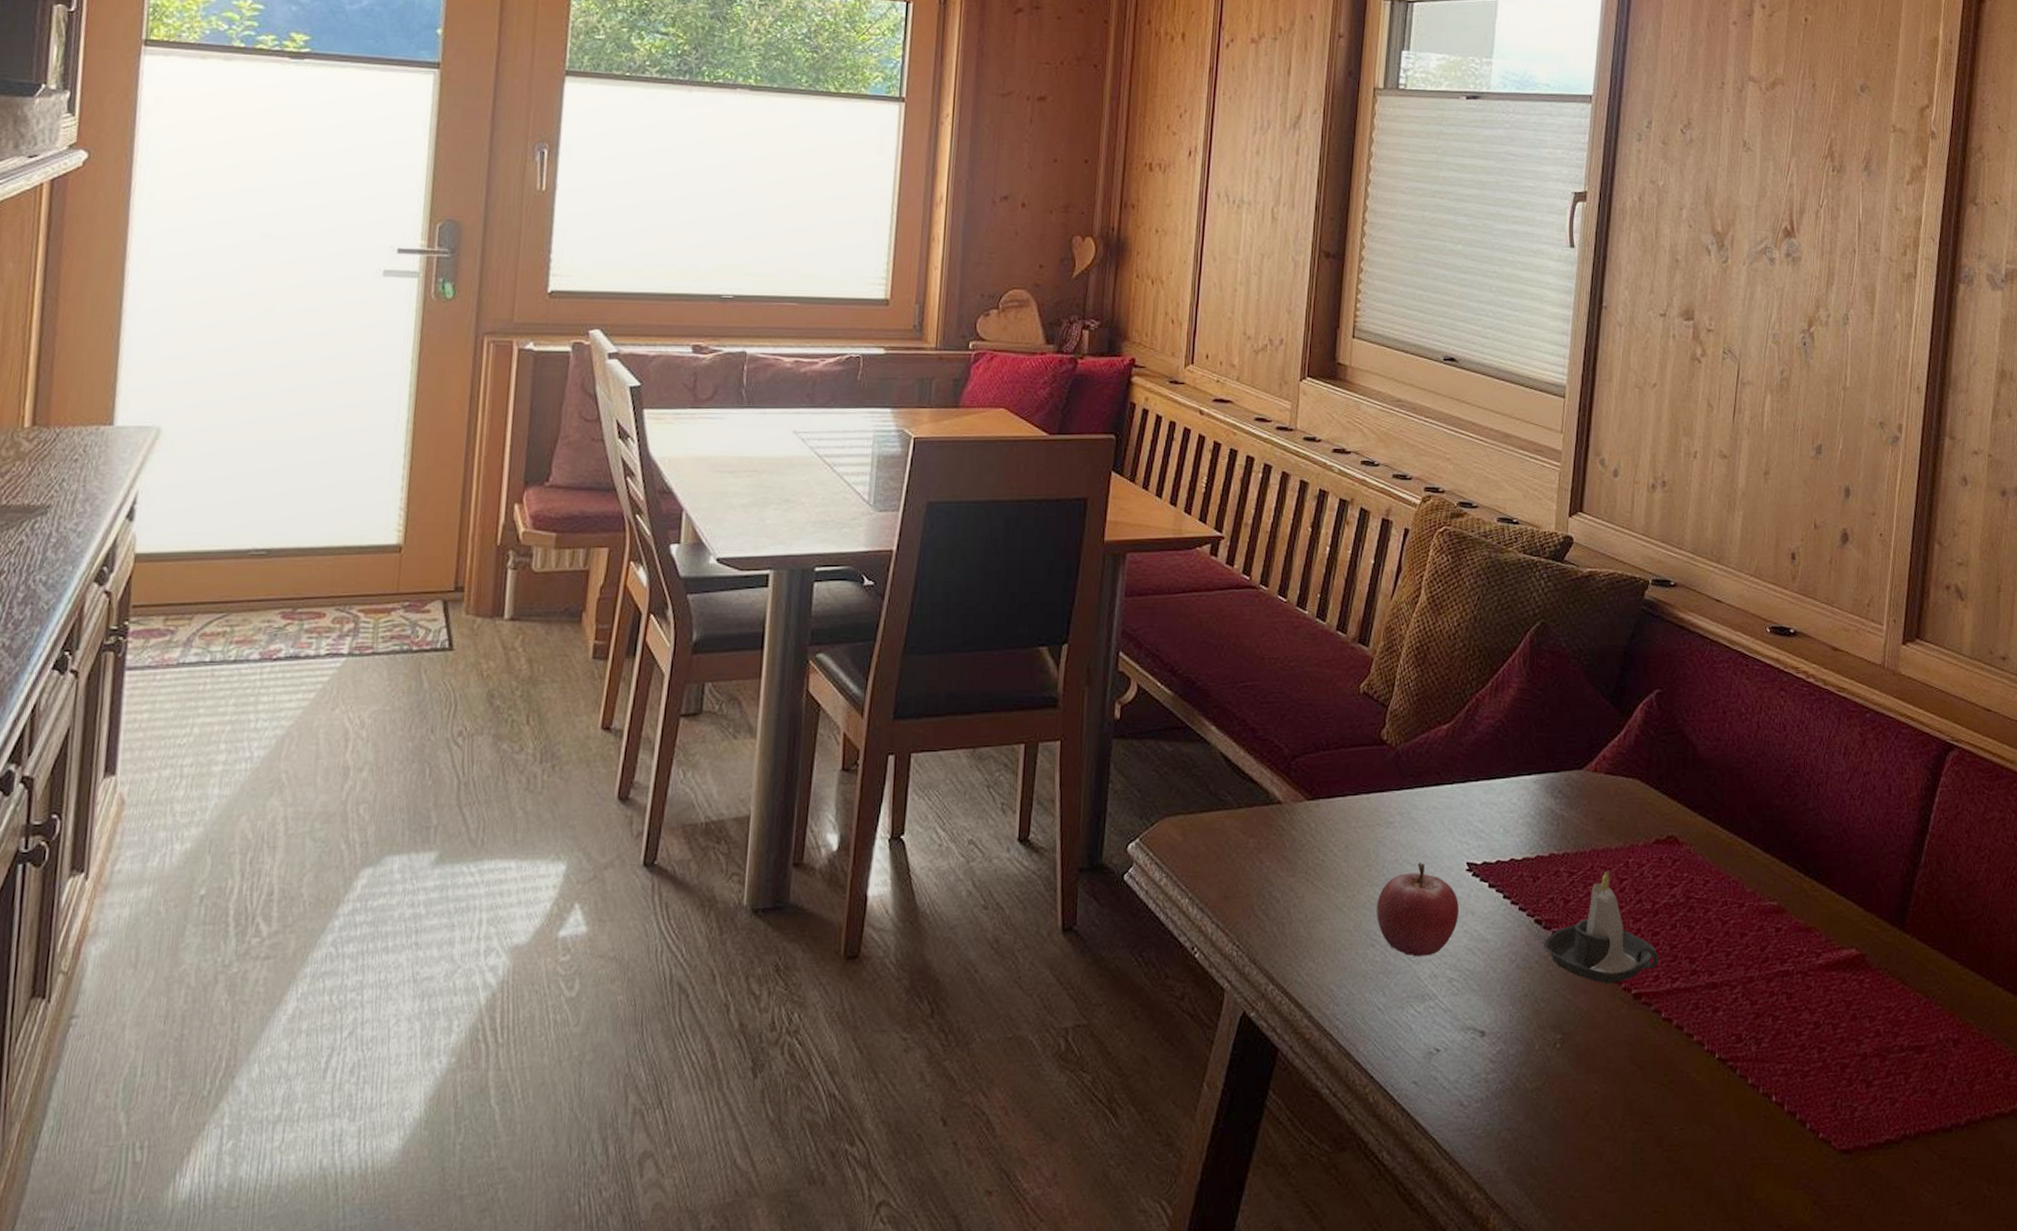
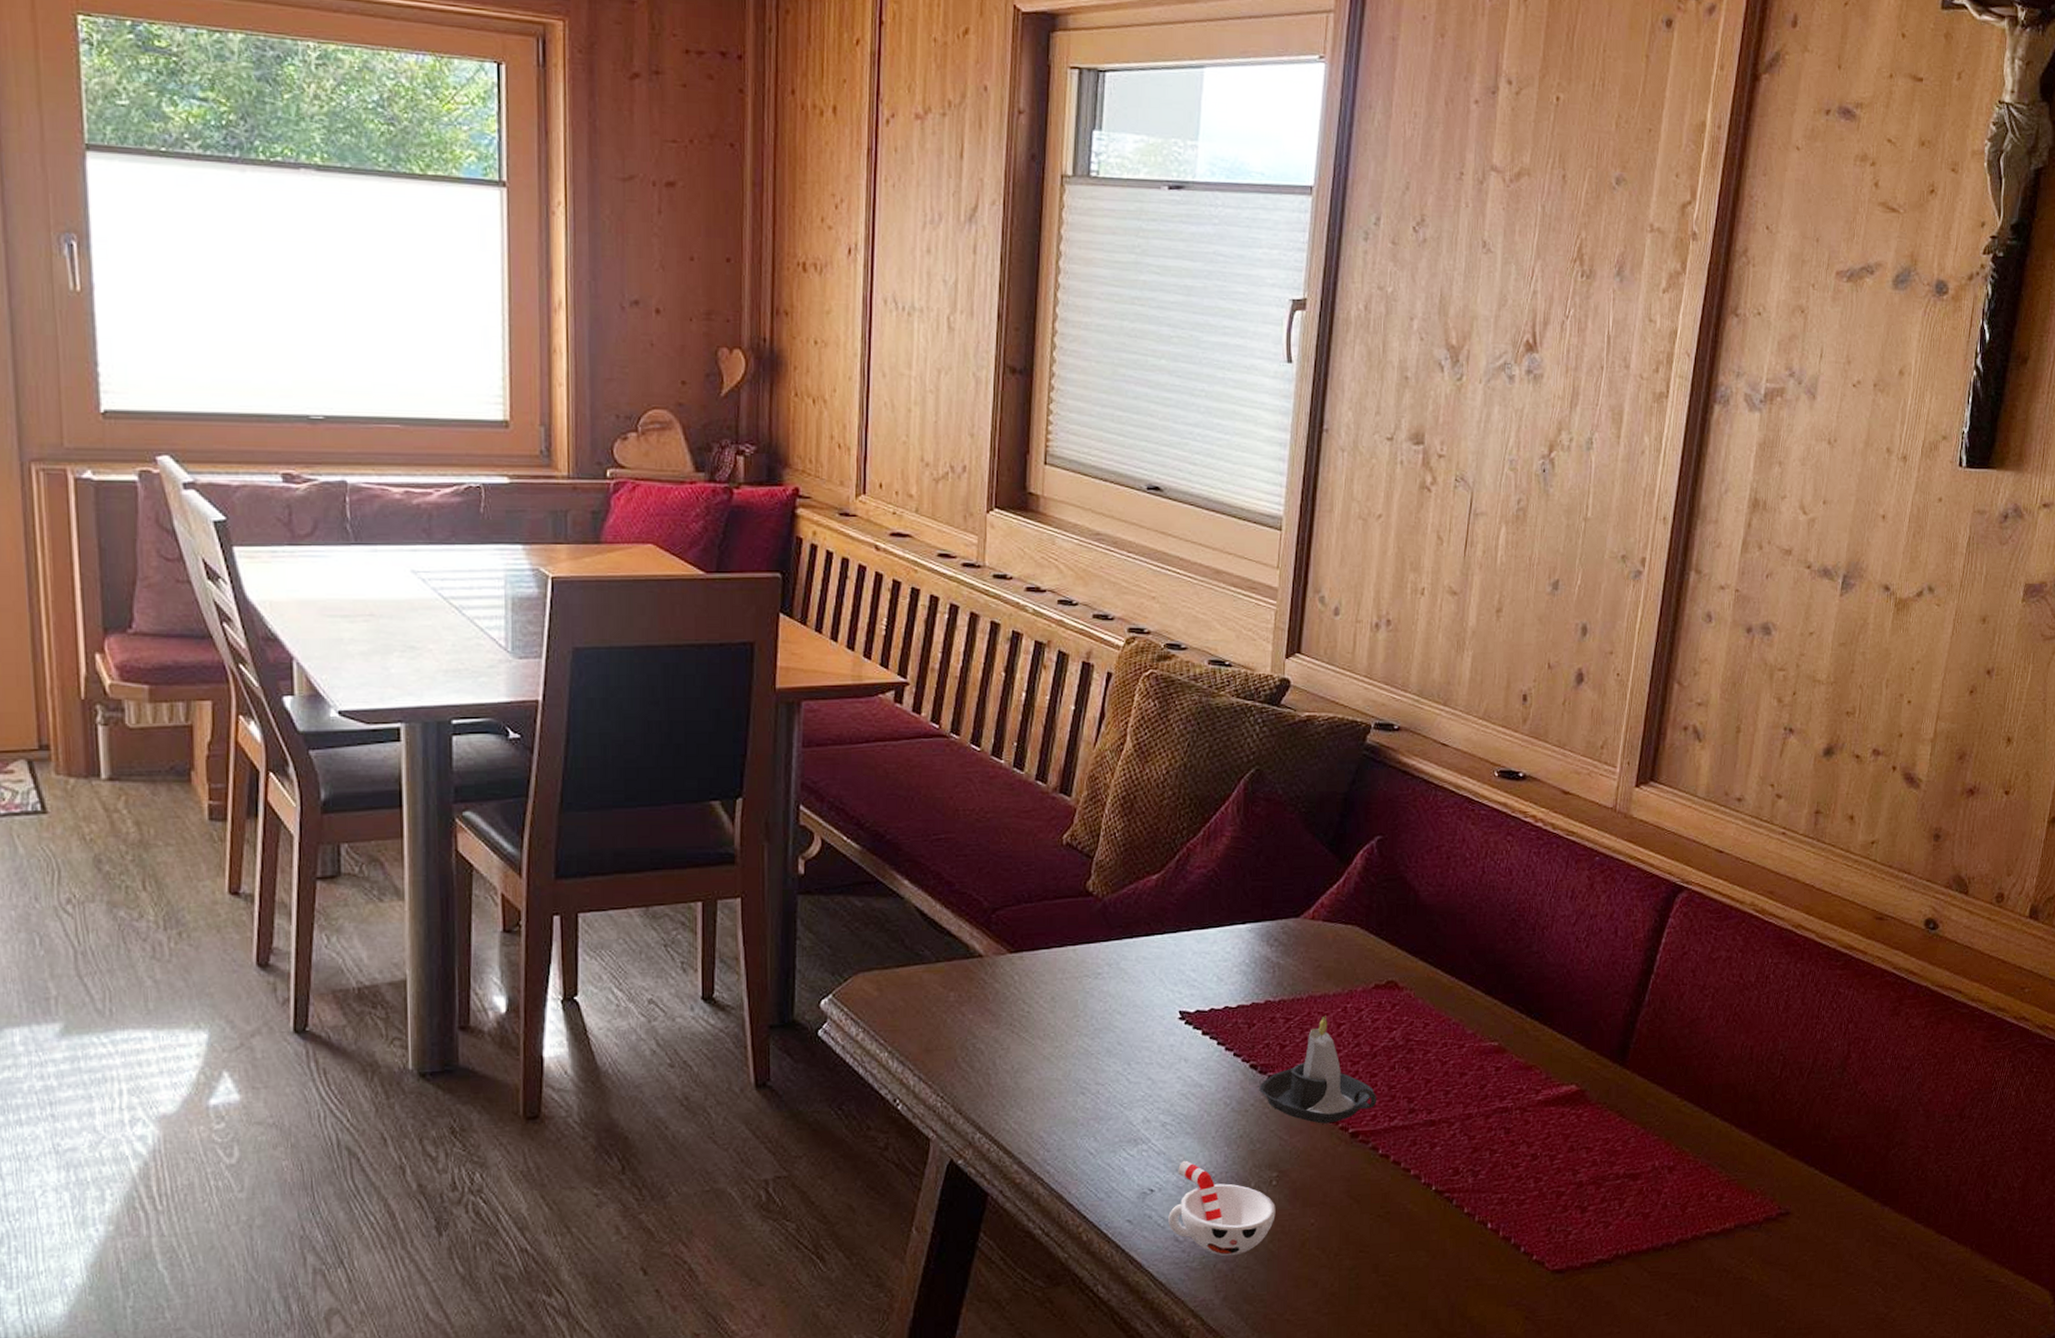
fruit: present [1376,862,1459,957] -> none [1086,1012,1171,1103]
cup: none [1453,1018,1560,1123] -> present [1168,1160,1276,1256]

